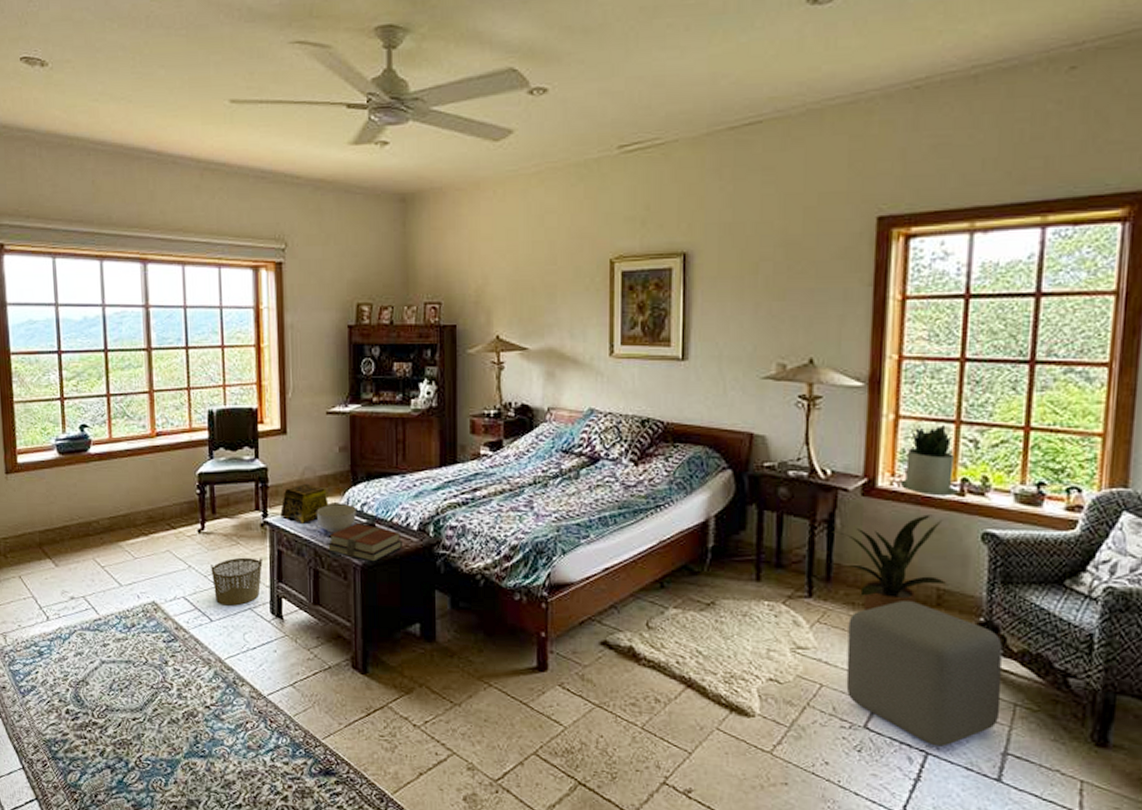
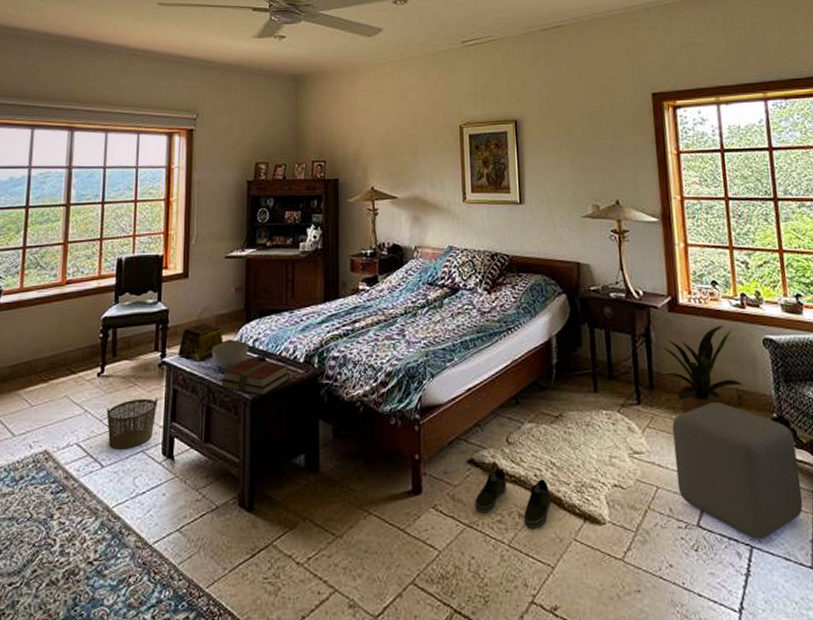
shoe: none [606,653,694,714] -> present [475,469,552,528]
planter: present [900,423,956,497] -> none [696,249,738,310]

